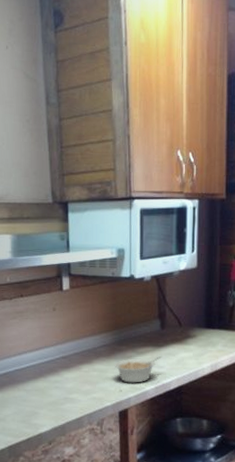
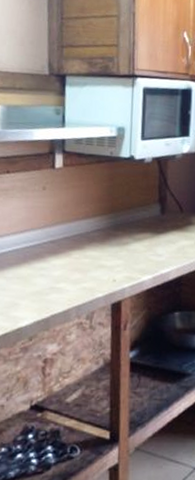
legume: present [114,356,161,383] -> none [108,244,160,272]

